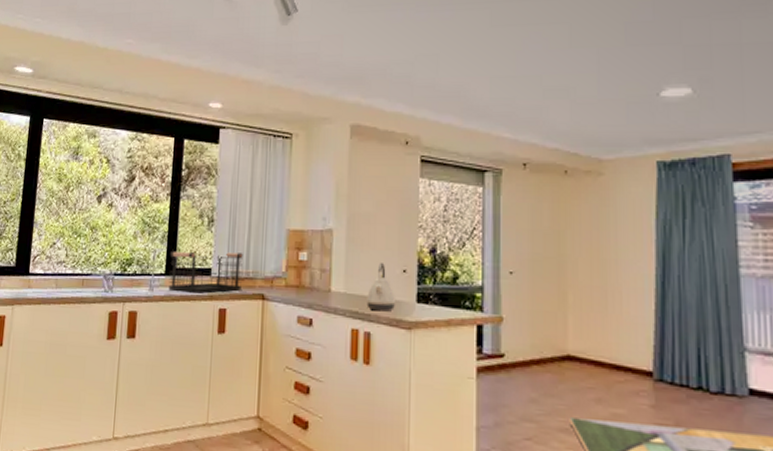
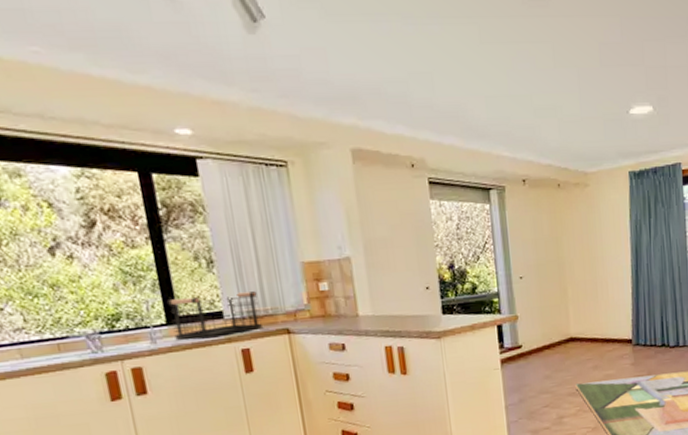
kettle: present [365,263,396,312] -> none [394,283,424,328]

